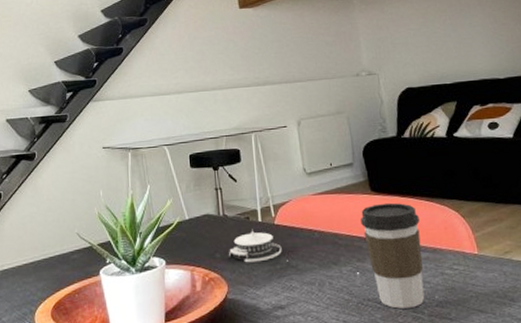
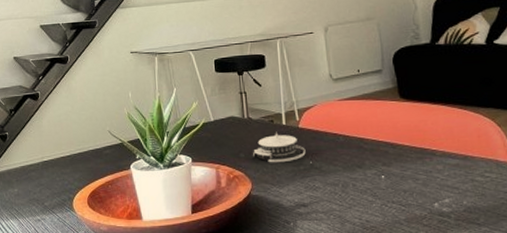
coffee cup: present [361,202,425,309] -> none [388,109,452,212]

